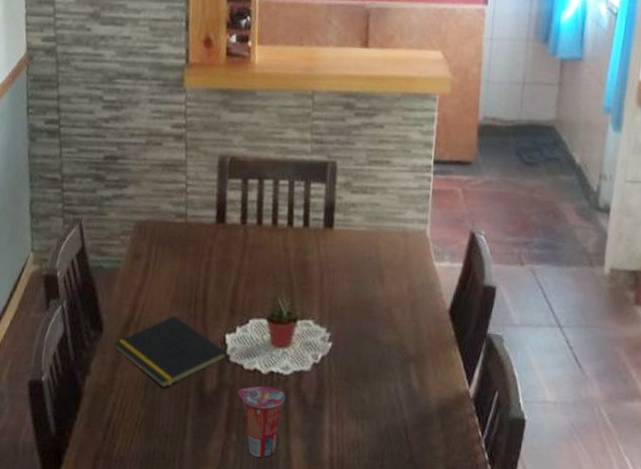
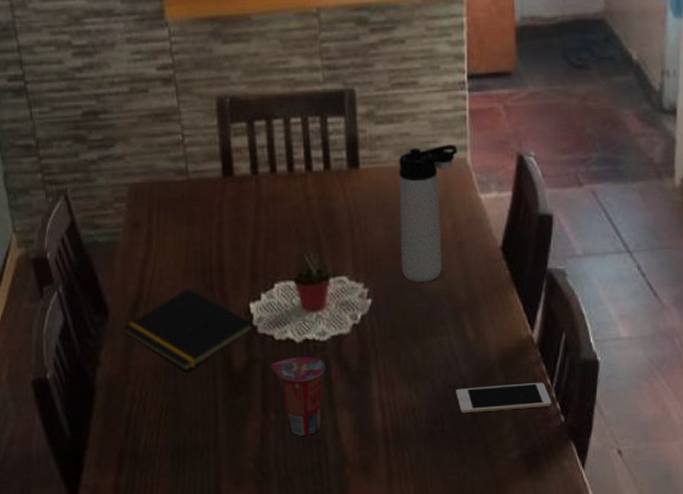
thermos bottle: none [360,216,420,333] -> present [399,145,458,282]
cell phone: none [397,430,481,456] -> present [456,382,552,414]

